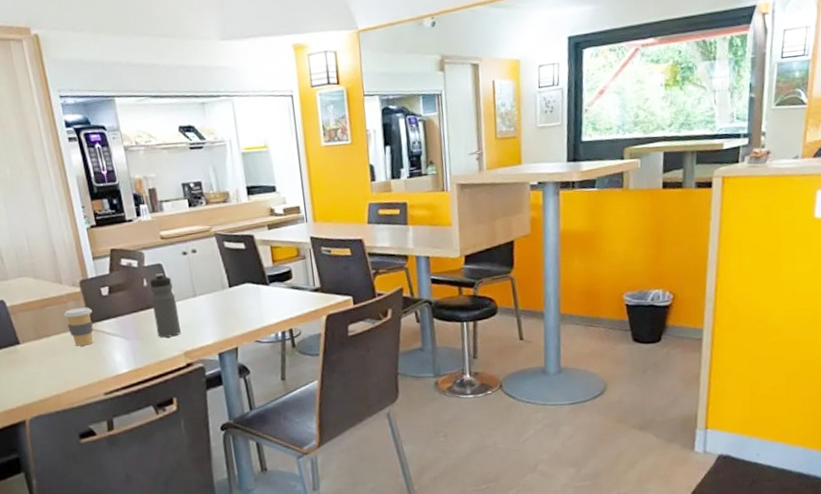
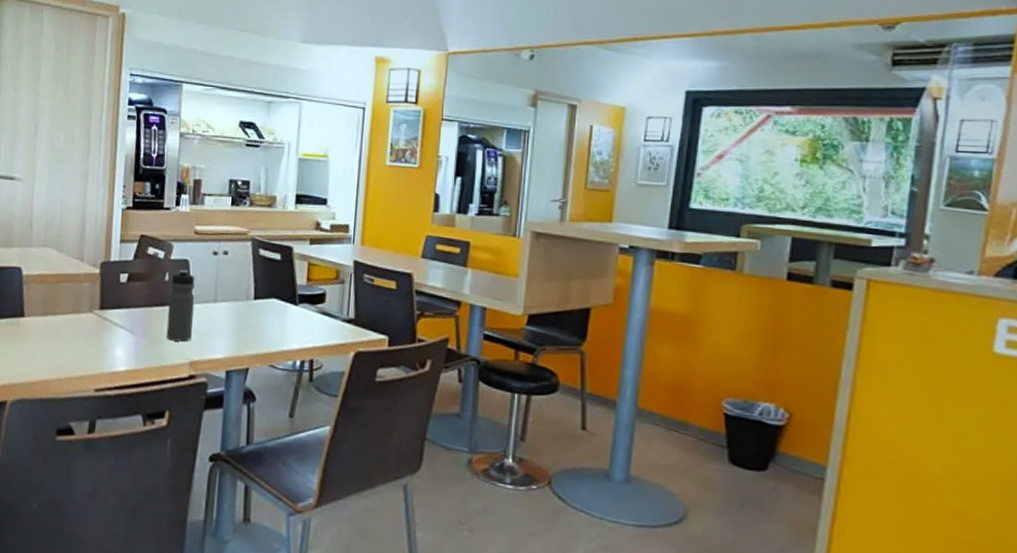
coffee cup: present [63,307,94,346] -> none [75,290,106,333]

